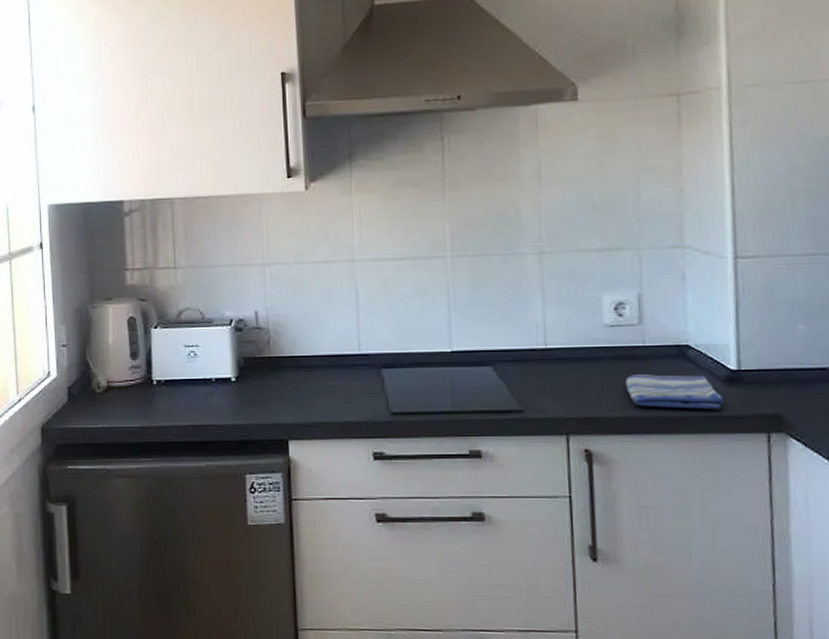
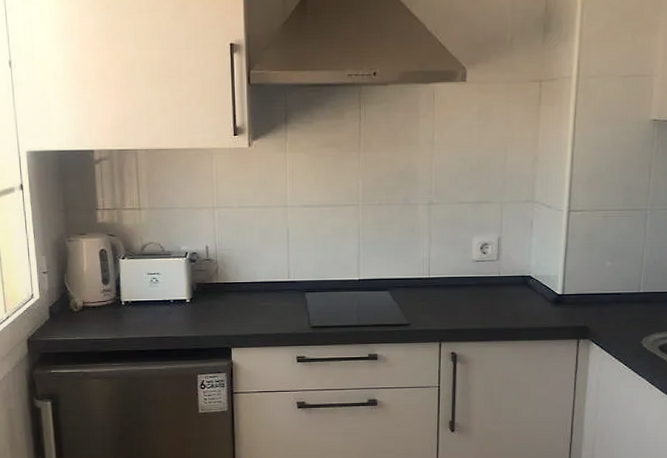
dish towel: present [625,374,723,409] -> none [484,297,550,323]

